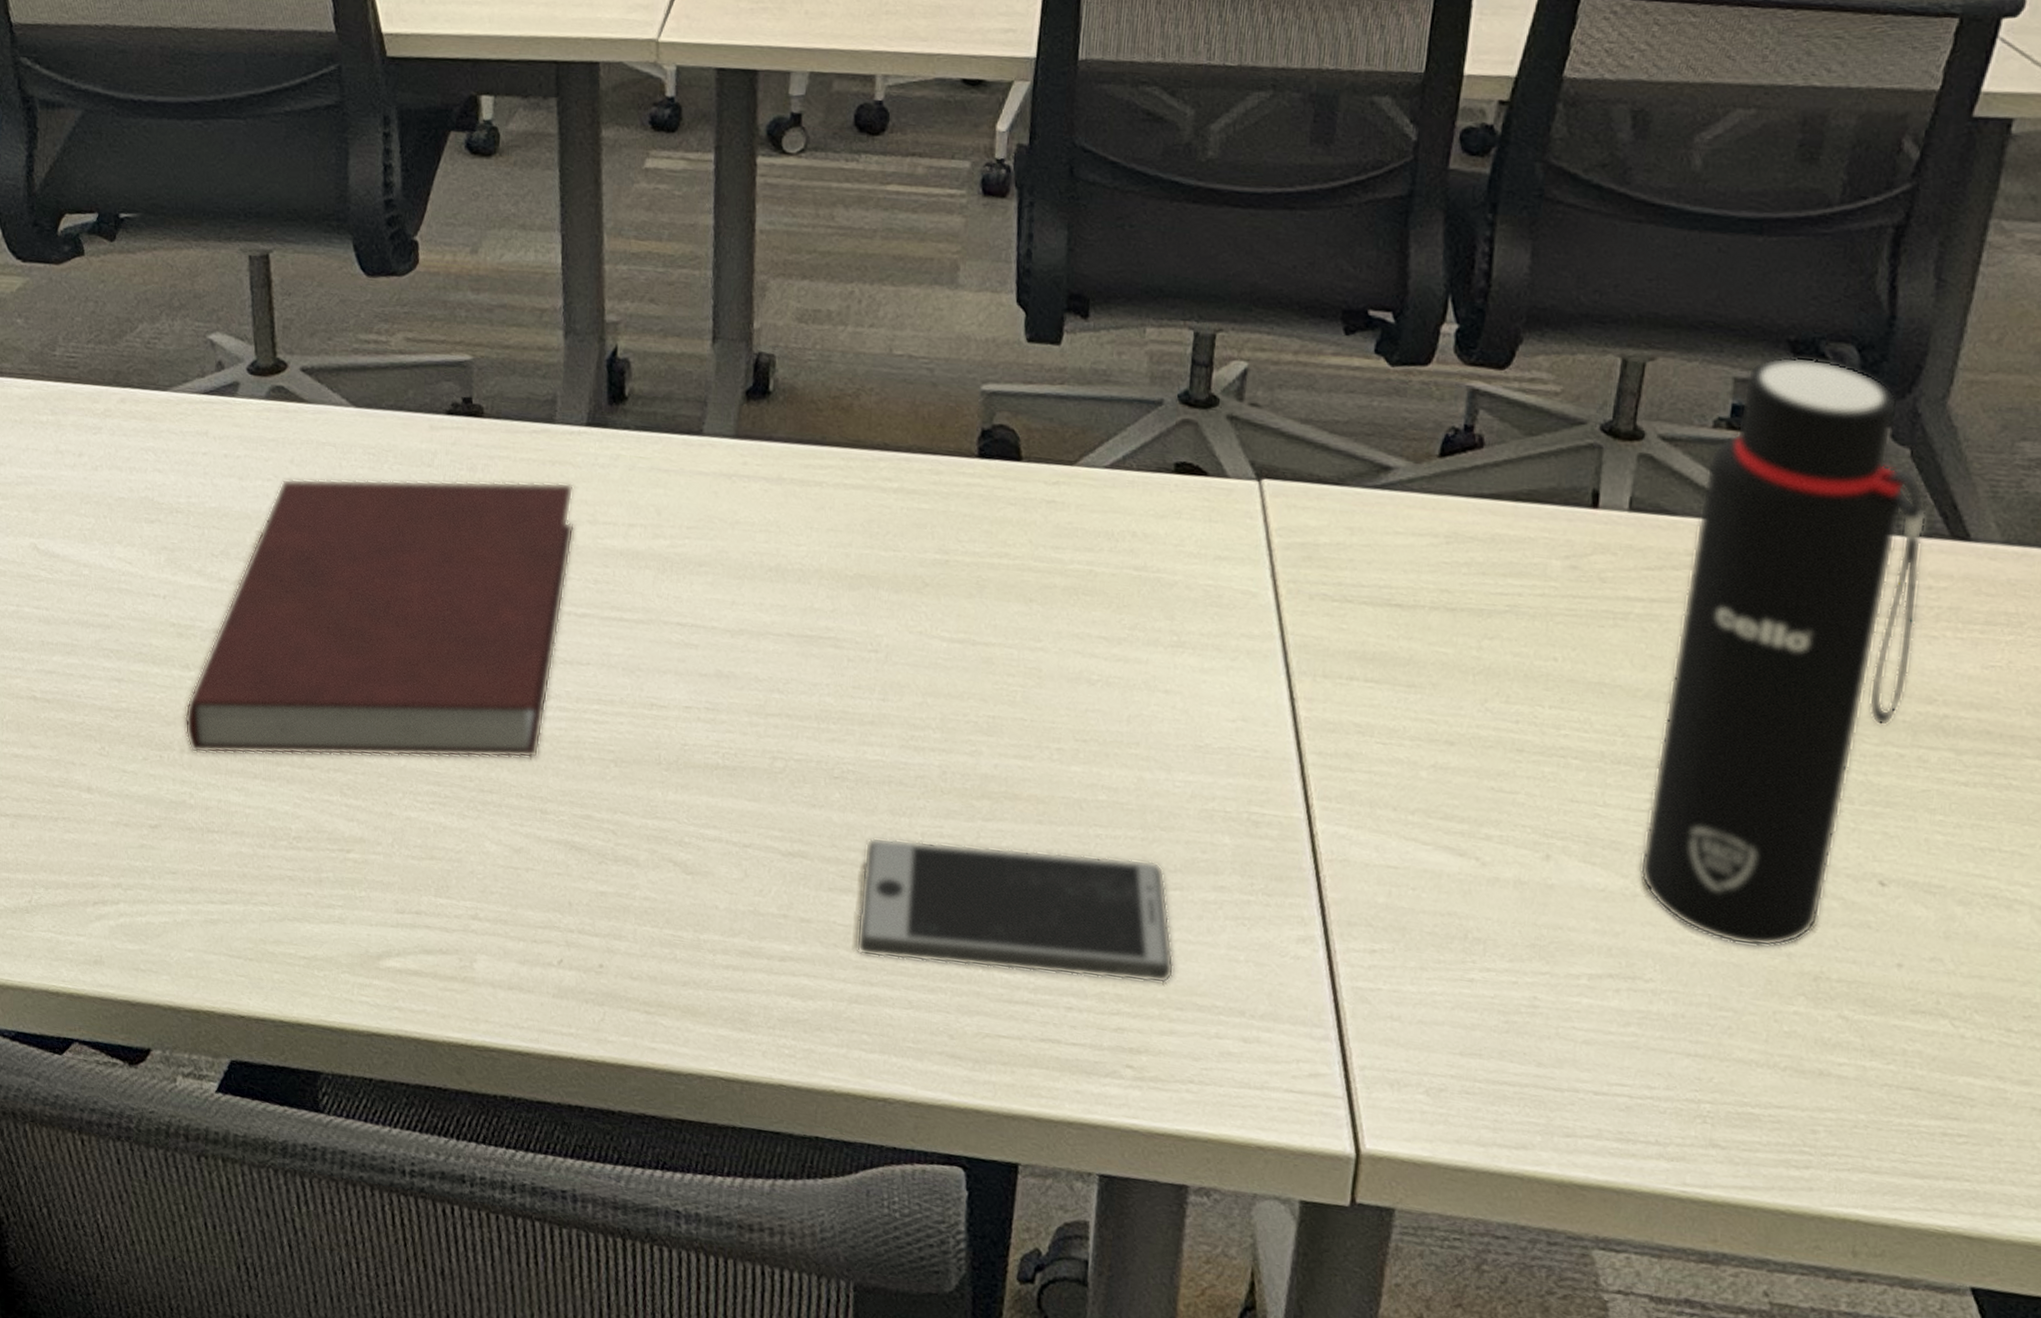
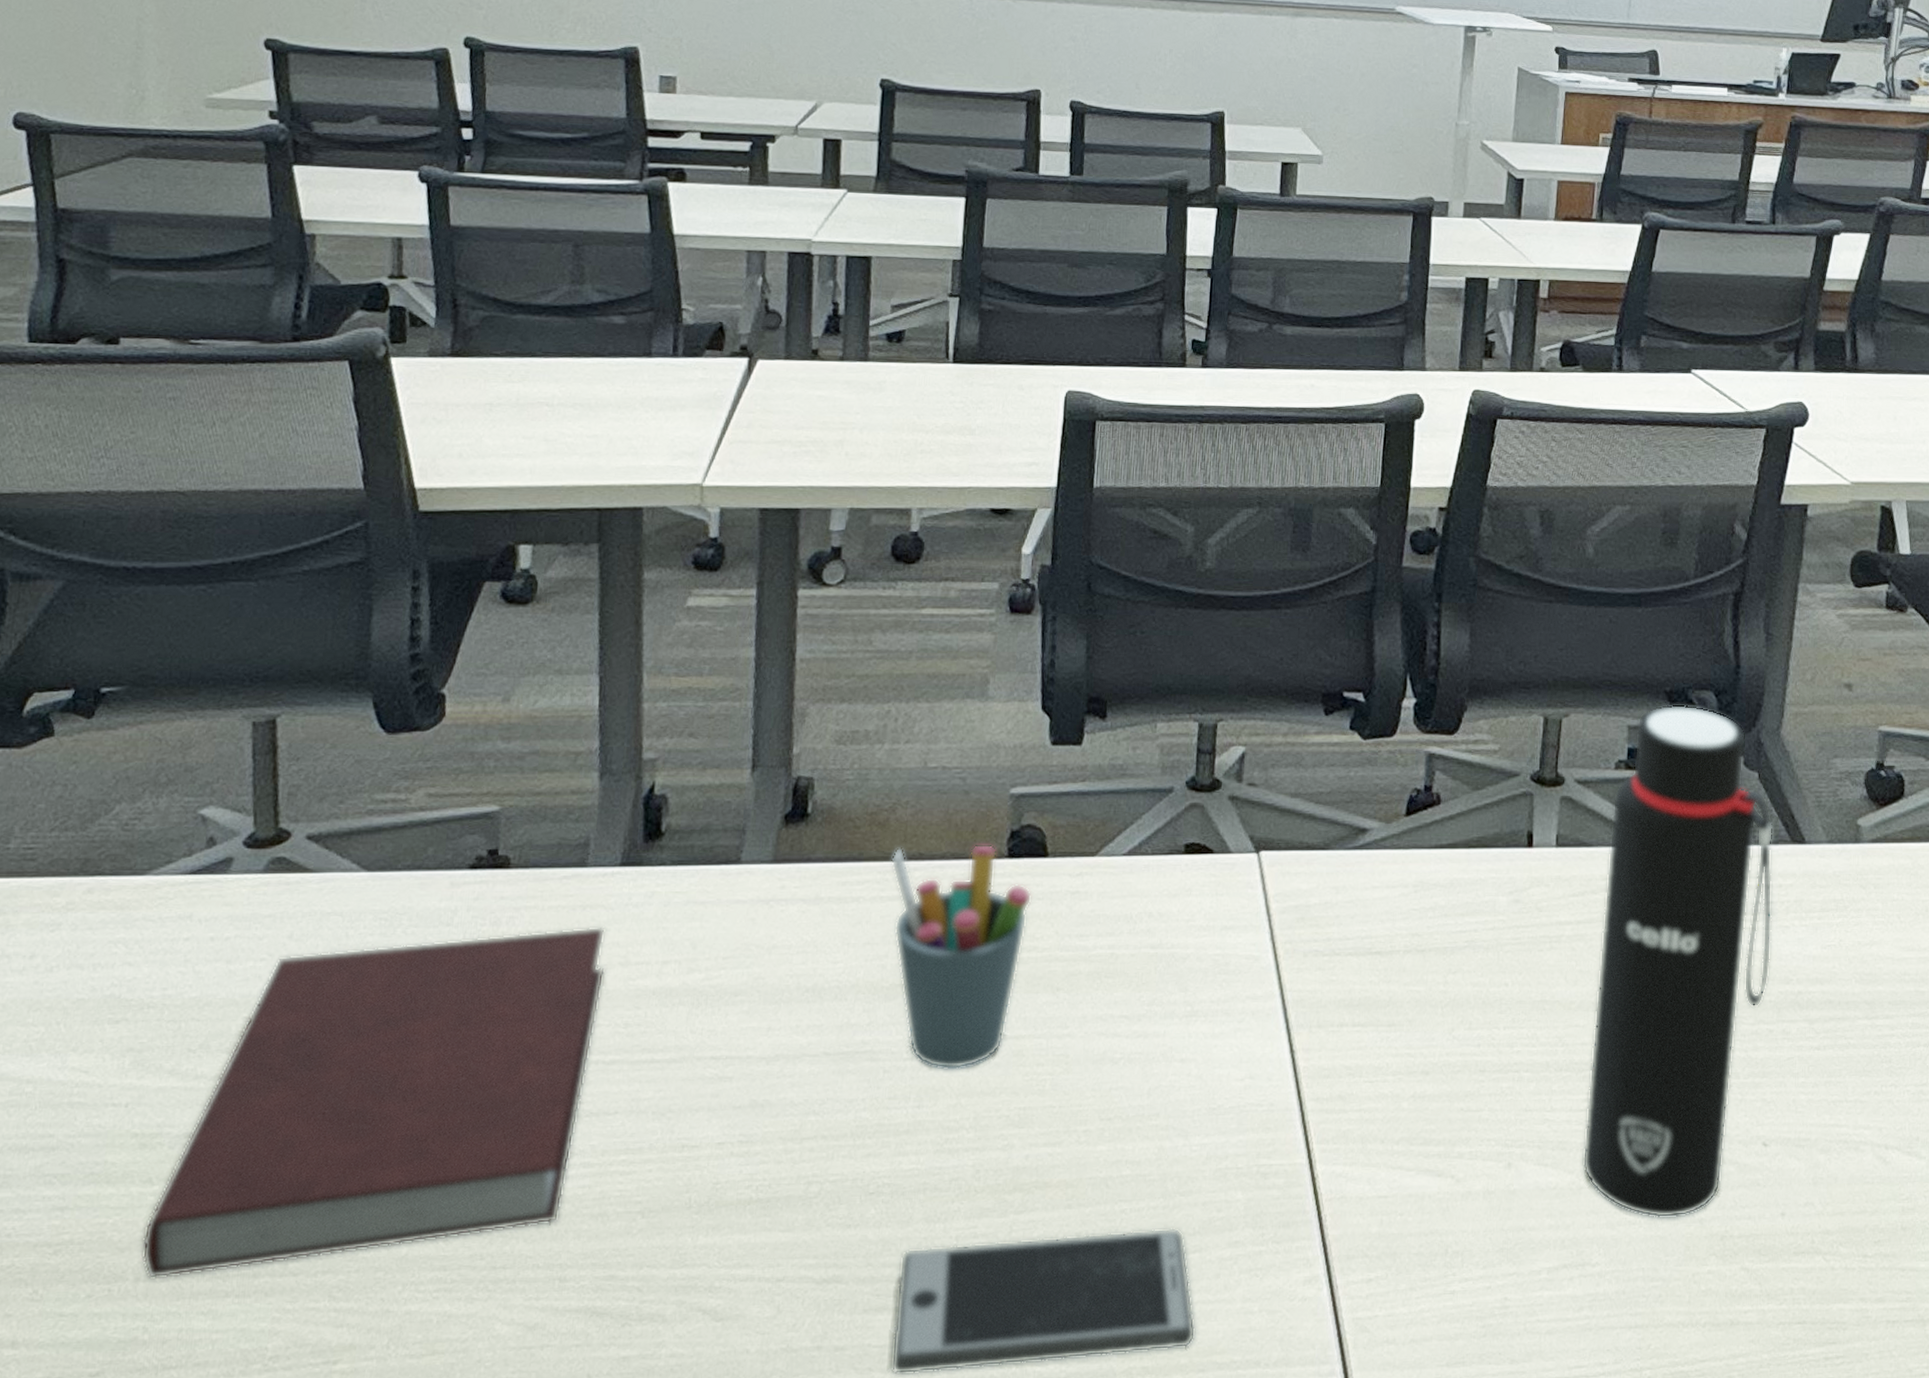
pen holder: none [855,435,1004,669] -> present [891,844,1032,1070]

